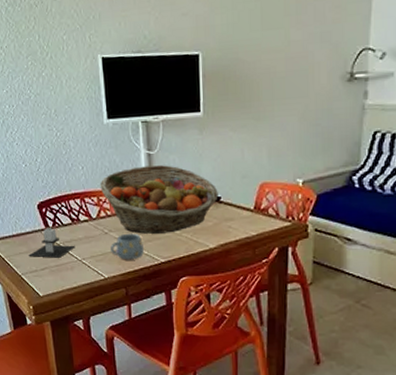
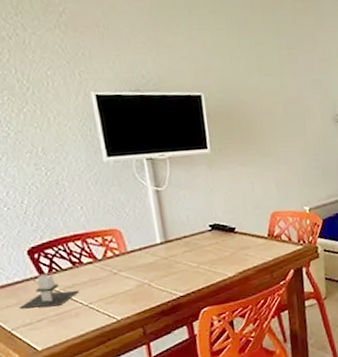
fruit basket: present [99,165,218,234] -> none [103,200,233,270]
mug: present [111,233,144,260] -> none [122,270,160,298]

